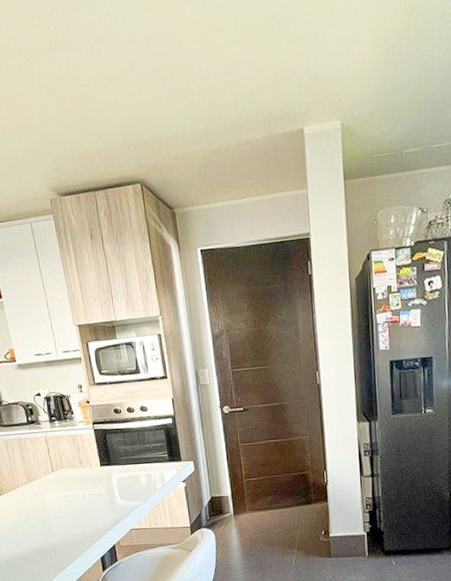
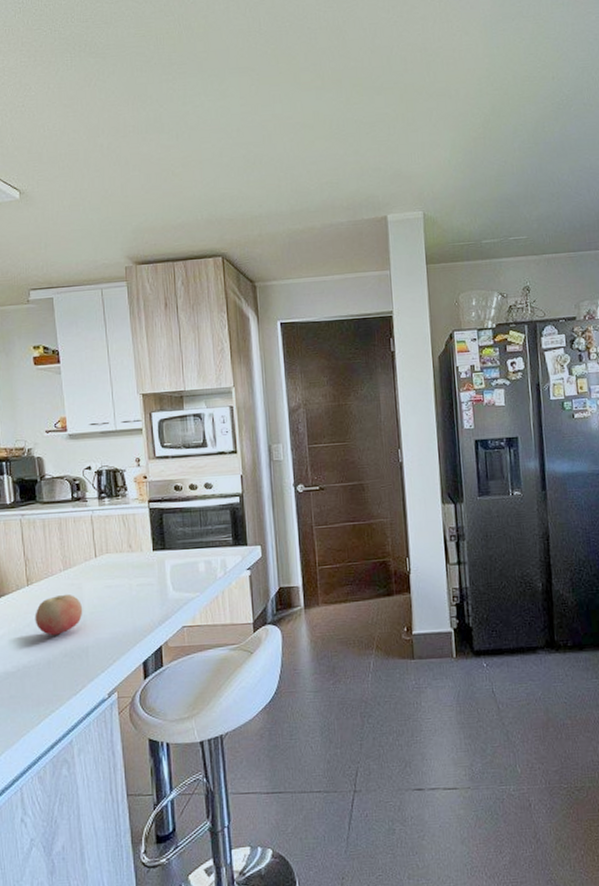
fruit: none [9,502,48,537] -> present [35,594,83,636]

